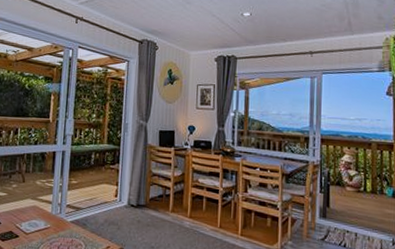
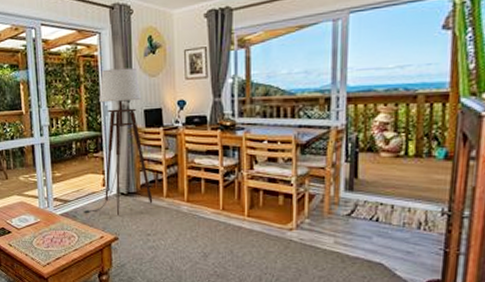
floor lamp: none [93,92,160,226] -> present [82,67,153,215]

